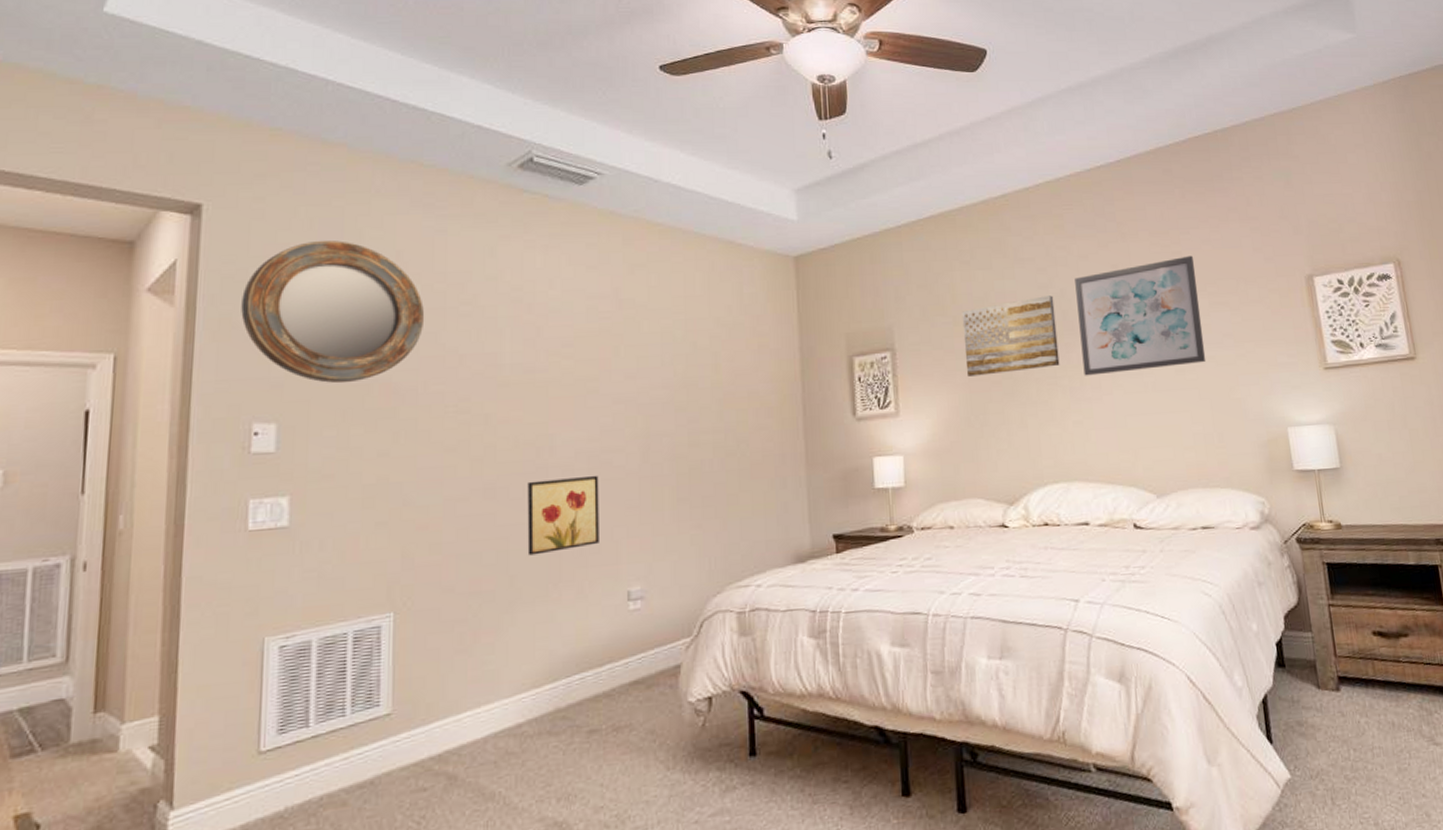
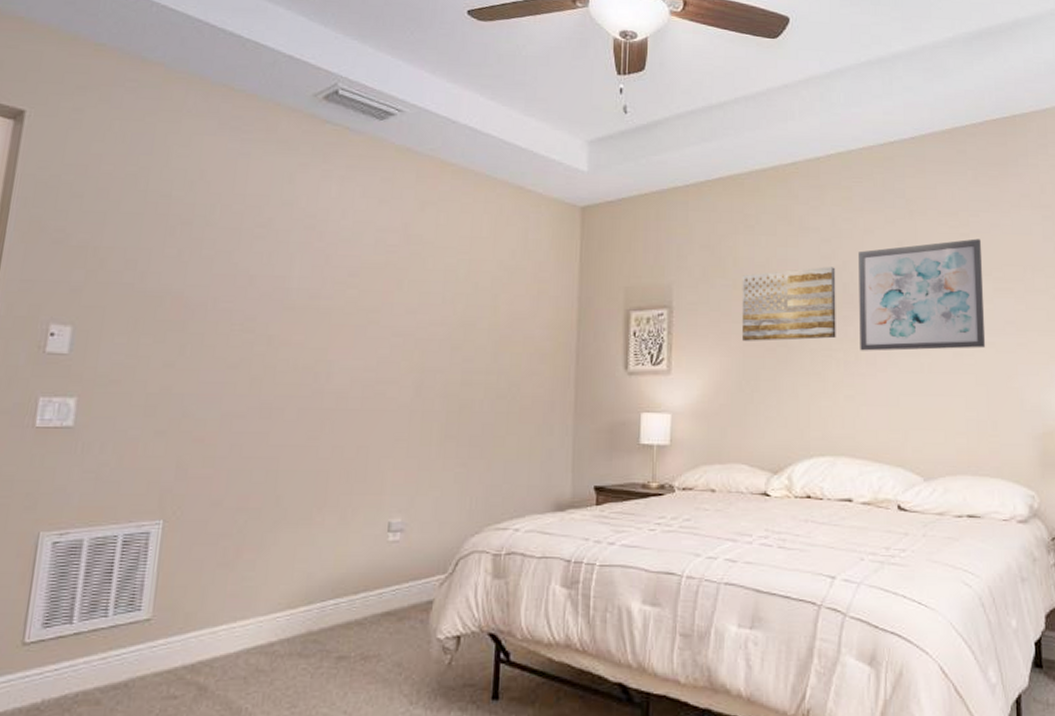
home mirror: present [241,241,425,384] -> none [50,154,221,293]
wall art: present [527,475,599,556] -> none [296,404,371,478]

